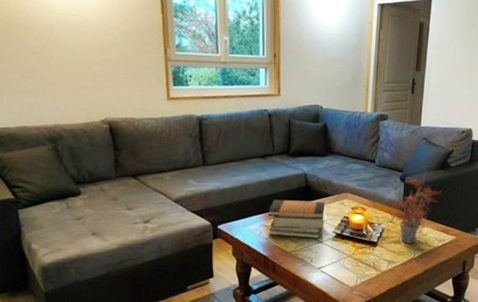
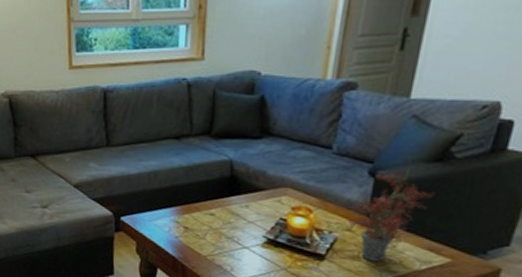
book stack: present [268,199,325,239] -> none [179,190,255,243]

